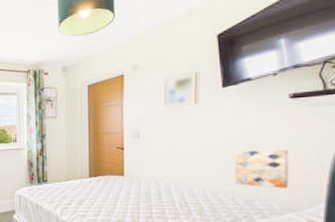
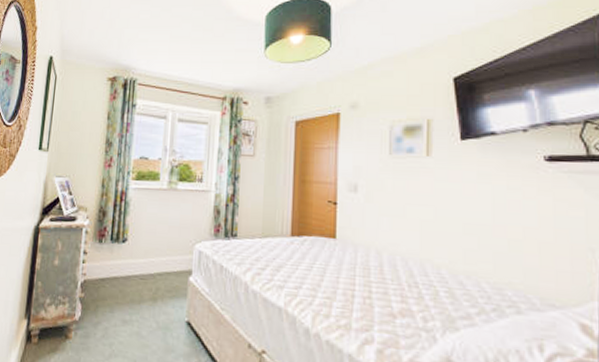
wall art: present [234,149,289,188] -> none [477,220,549,276]

